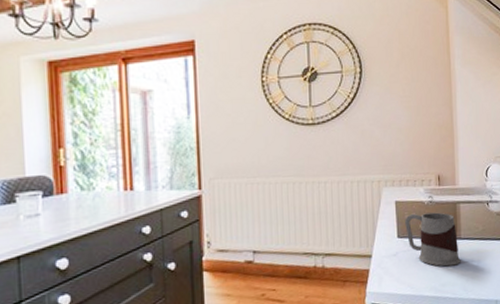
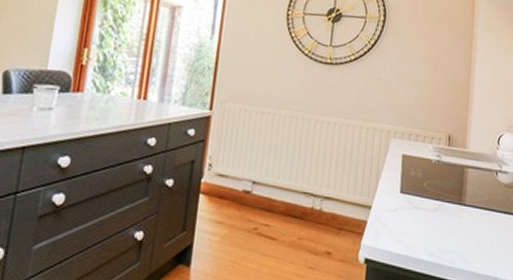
mug: present [405,212,461,267] -> none [409,171,463,233]

